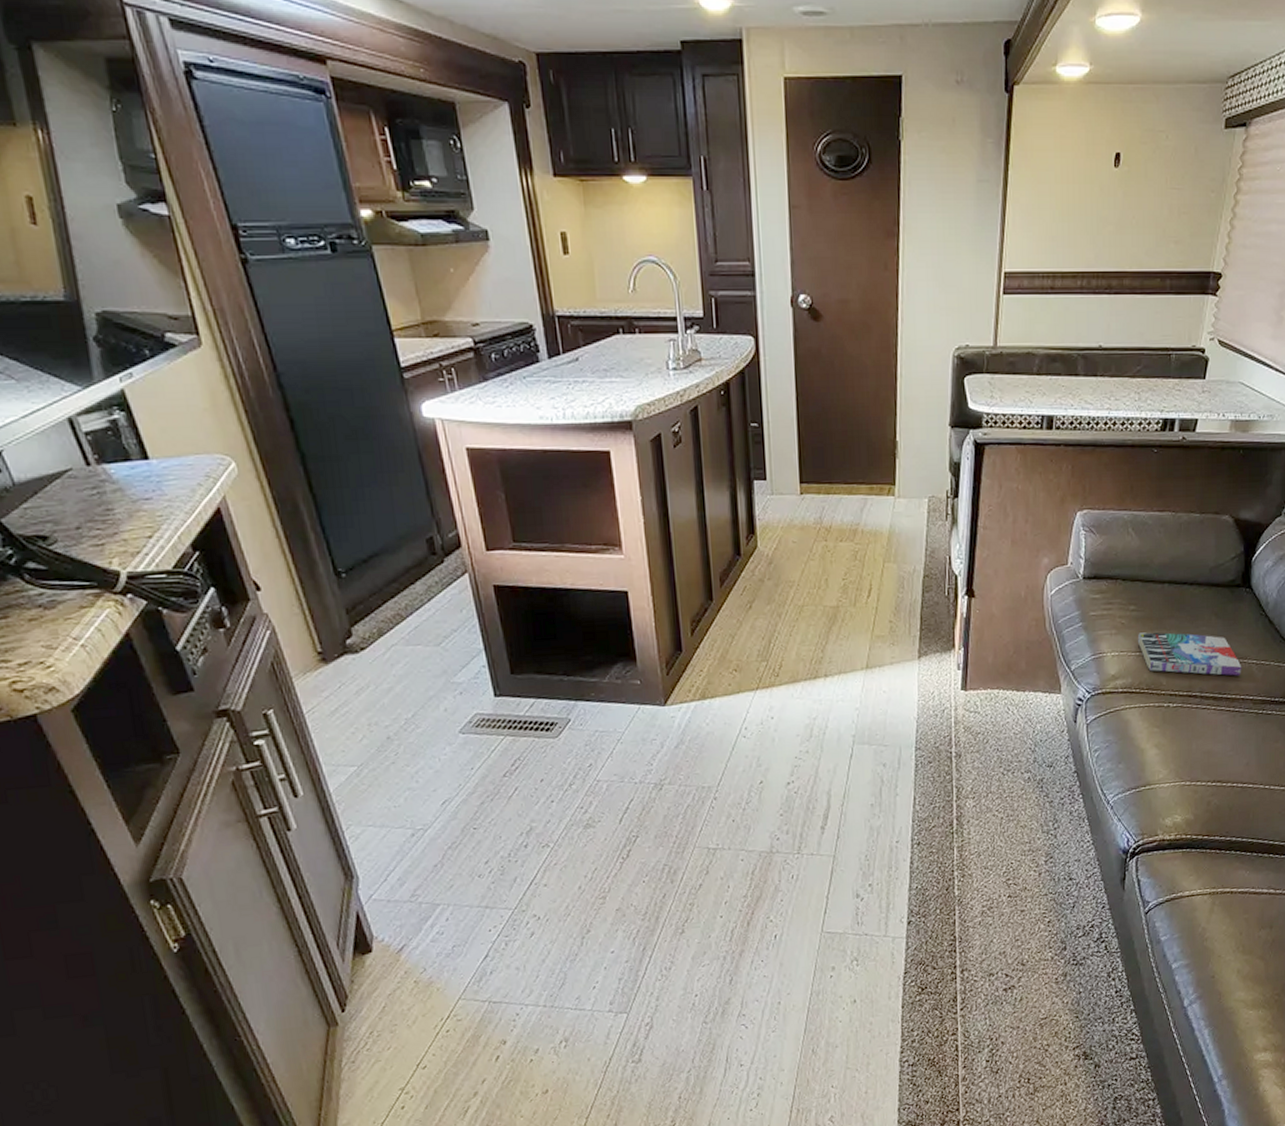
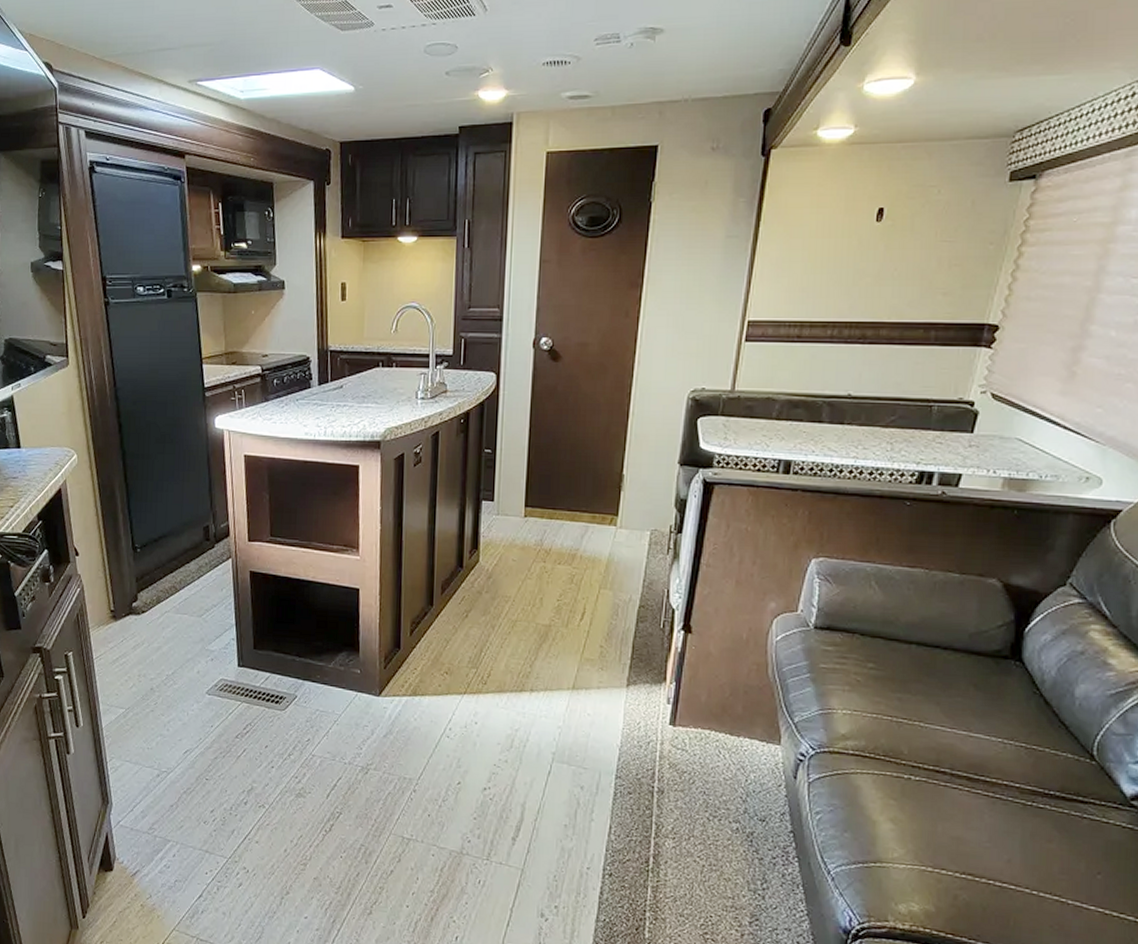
book: present [1137,632,1242,676] -> none [874,693,1007,758]

